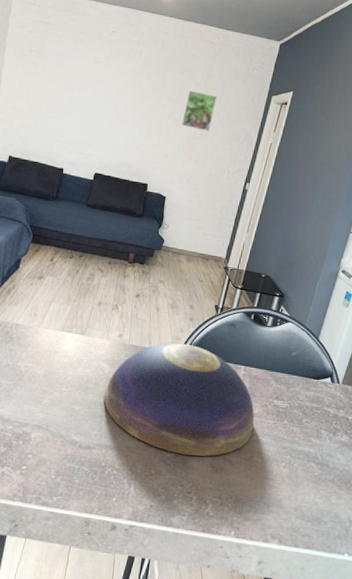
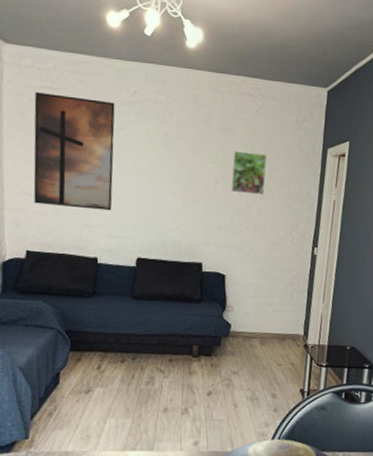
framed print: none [20,25,96,131] -> present [33,91,115,211]

